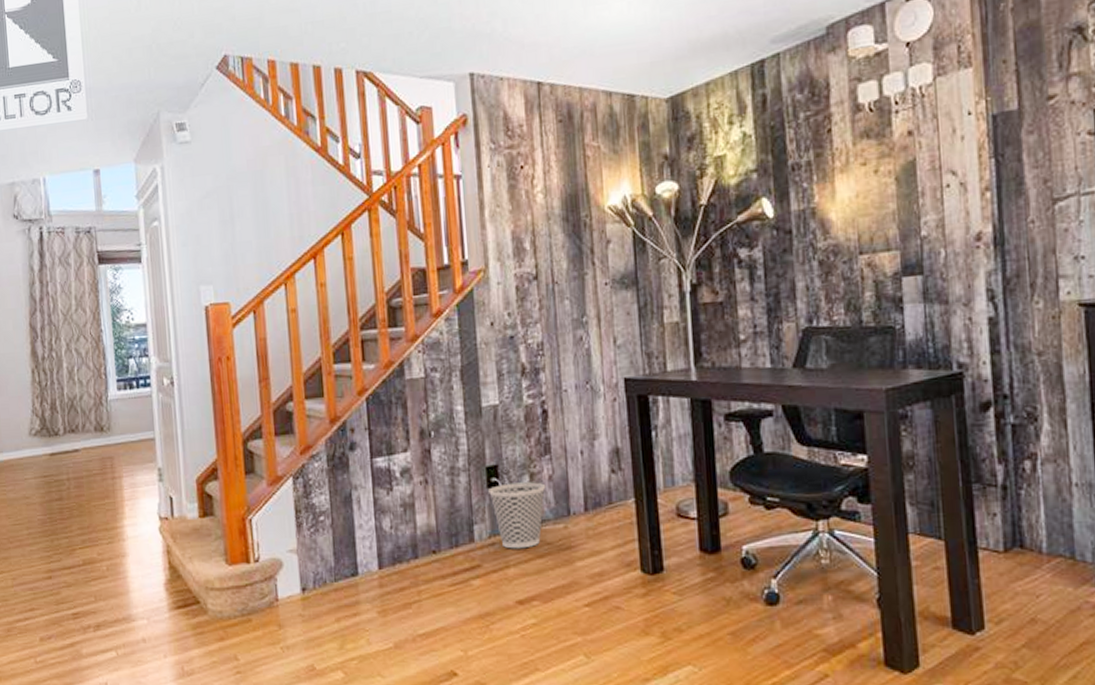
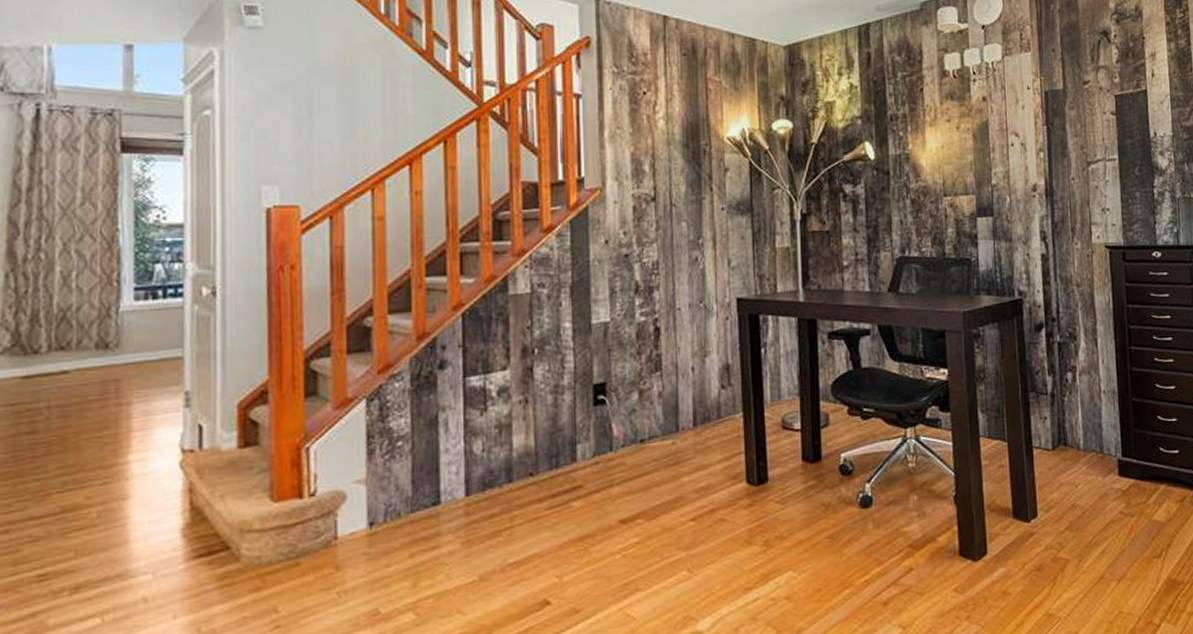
wastebasket: present [488,482,546,549] -> none [595,399,656,467]

